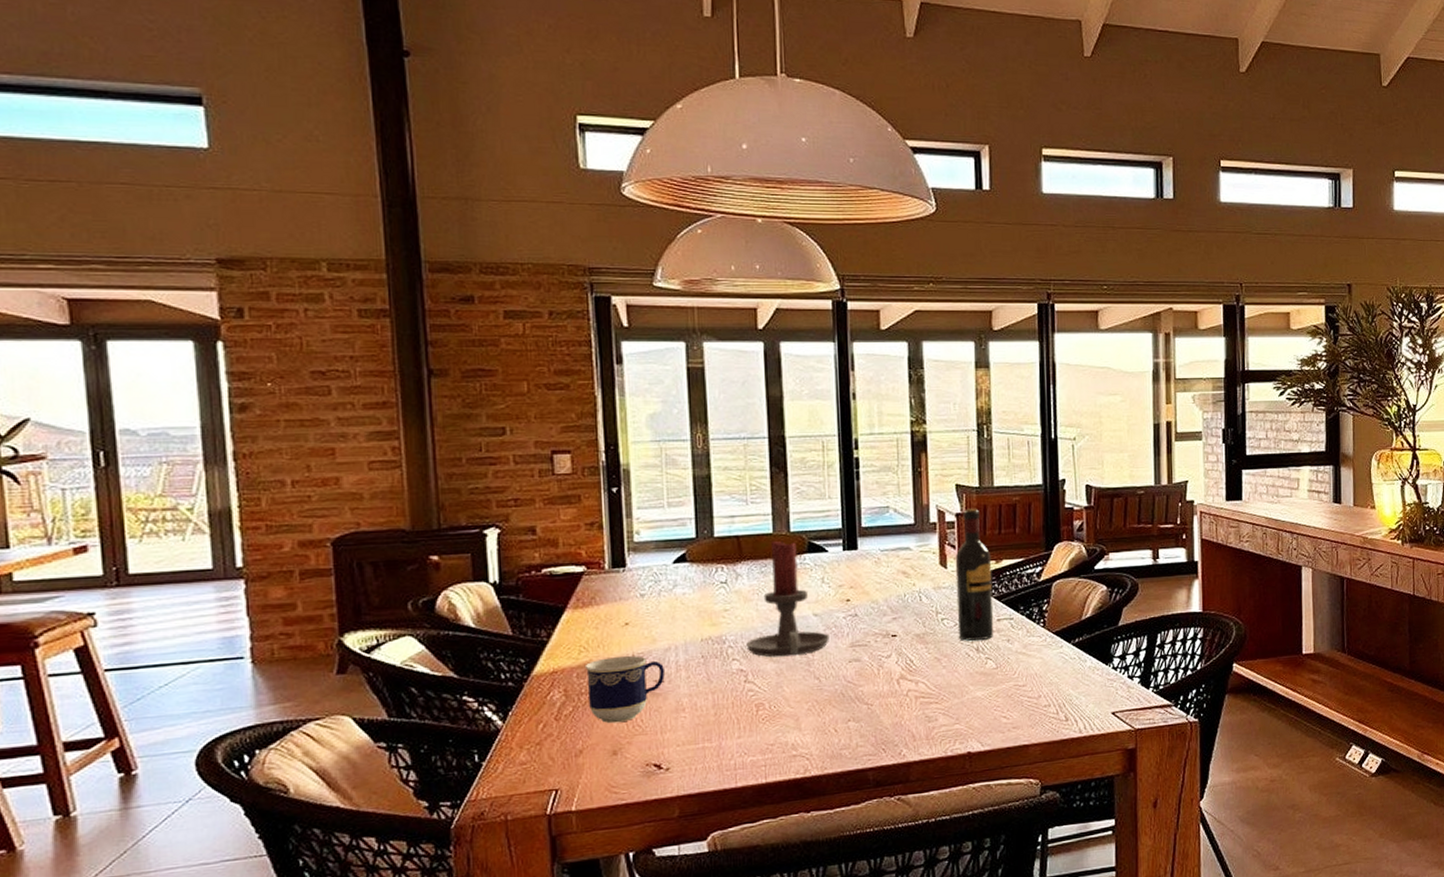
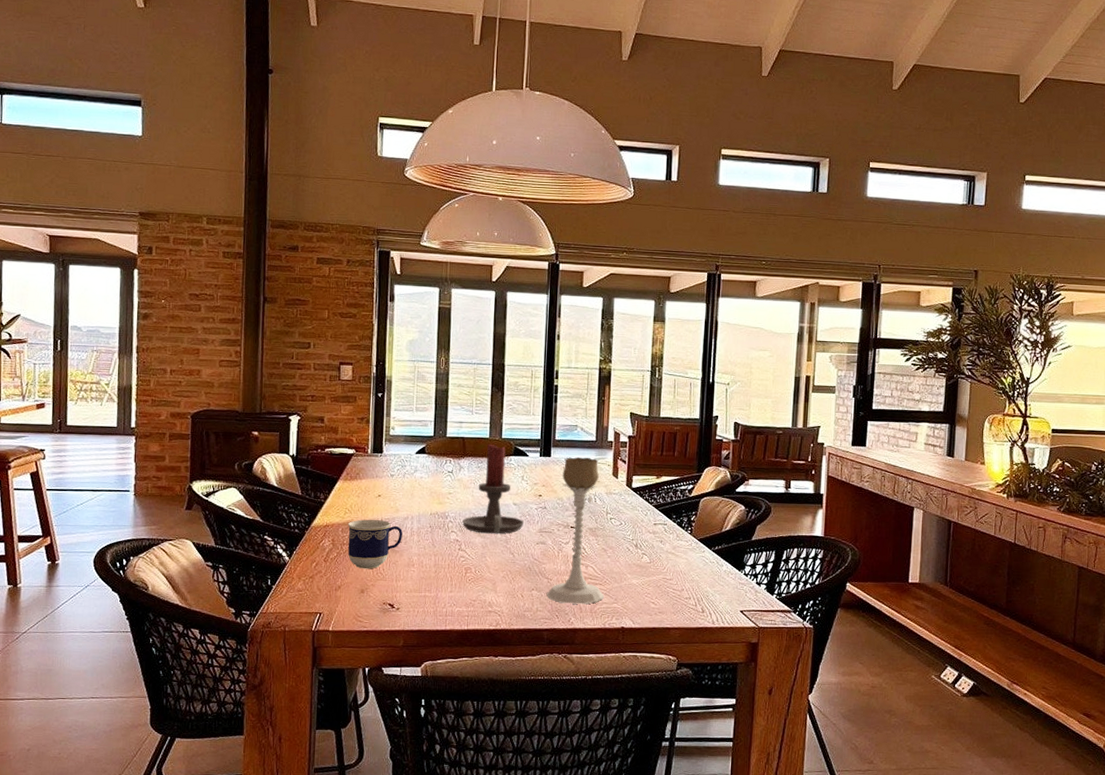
candle holder: none [867,546,942,733] -> present [546,457,604,604]
wine bottle: present [955,508,994,641] -> none [622,432,654,539]

